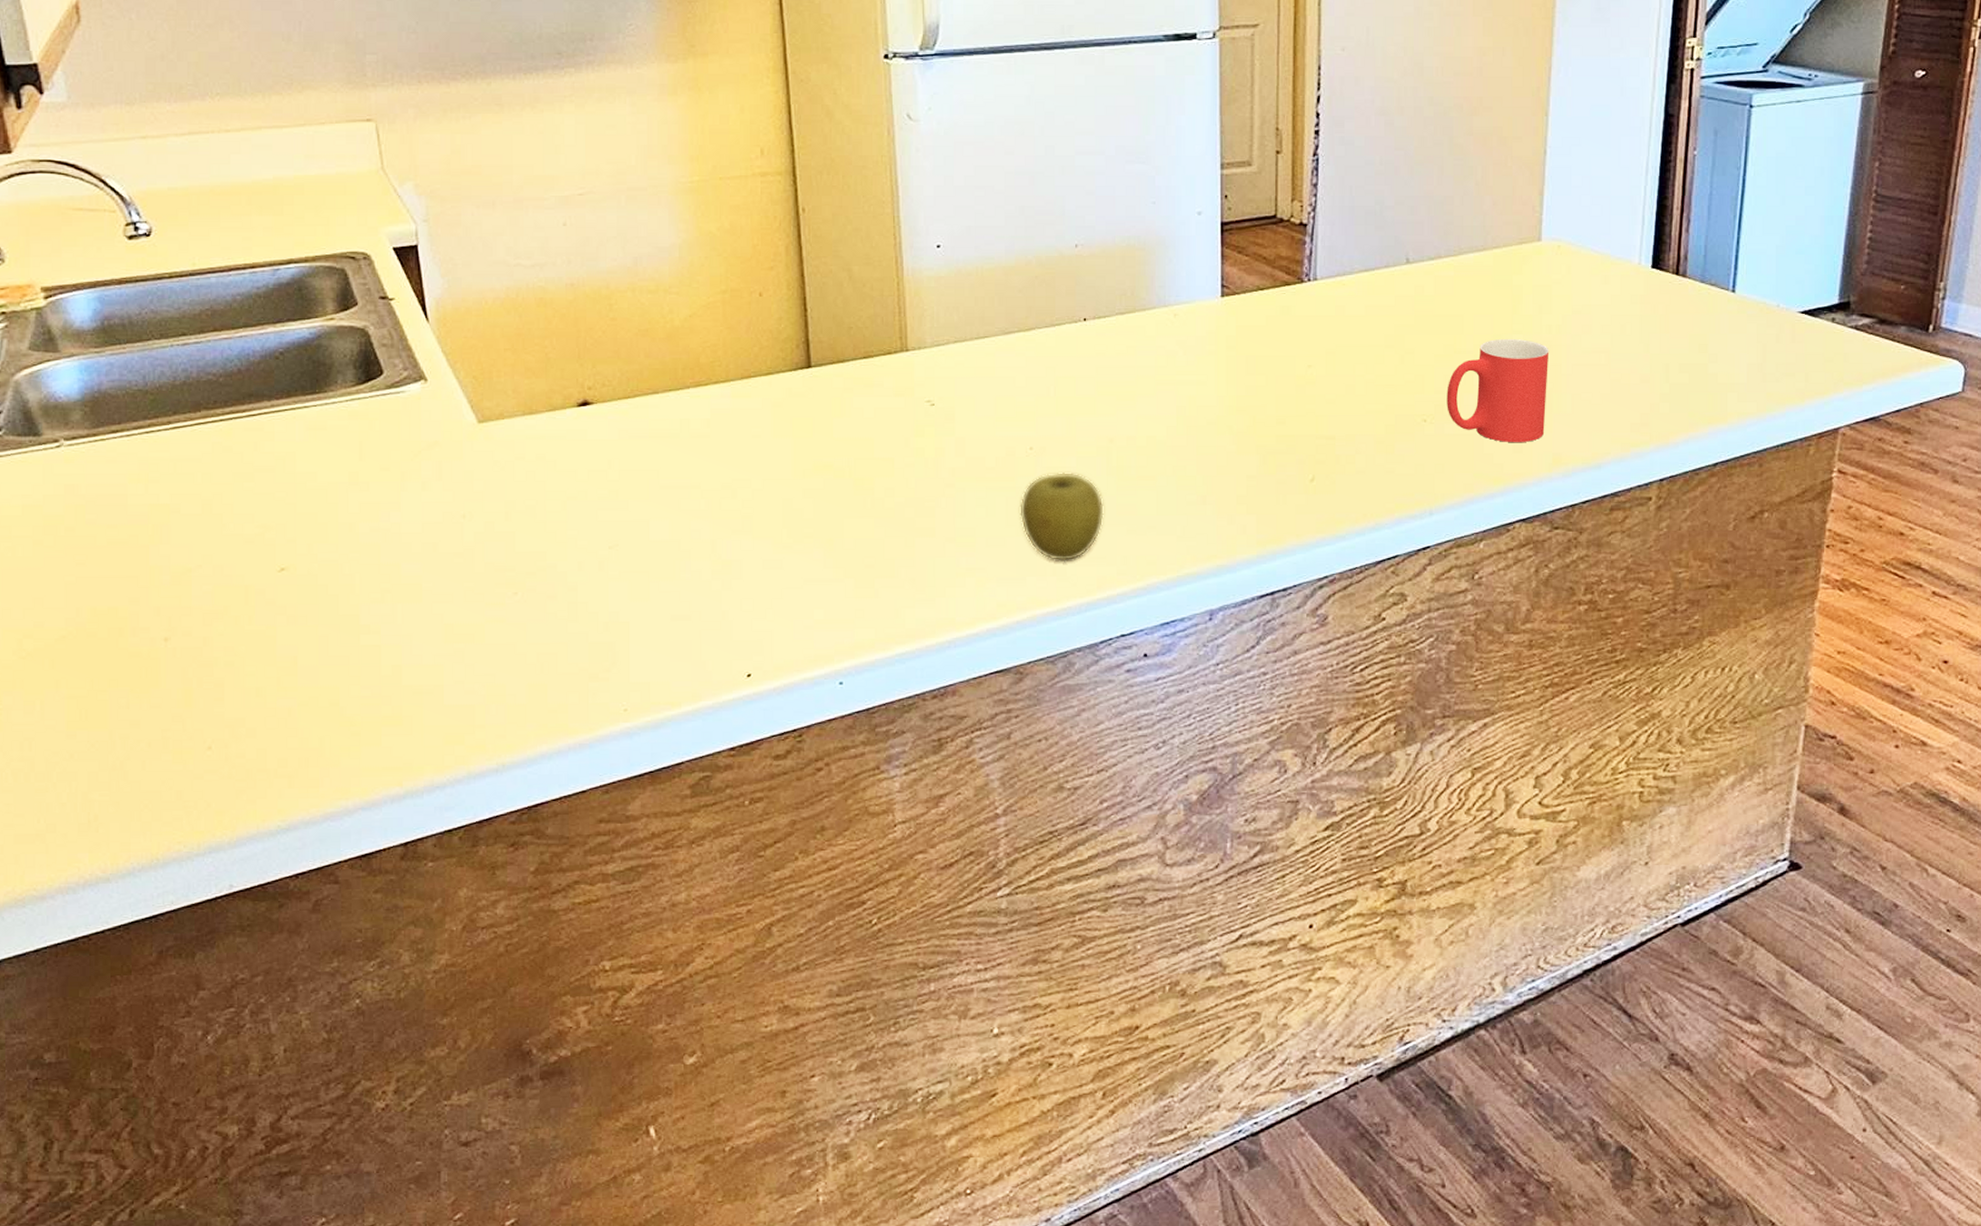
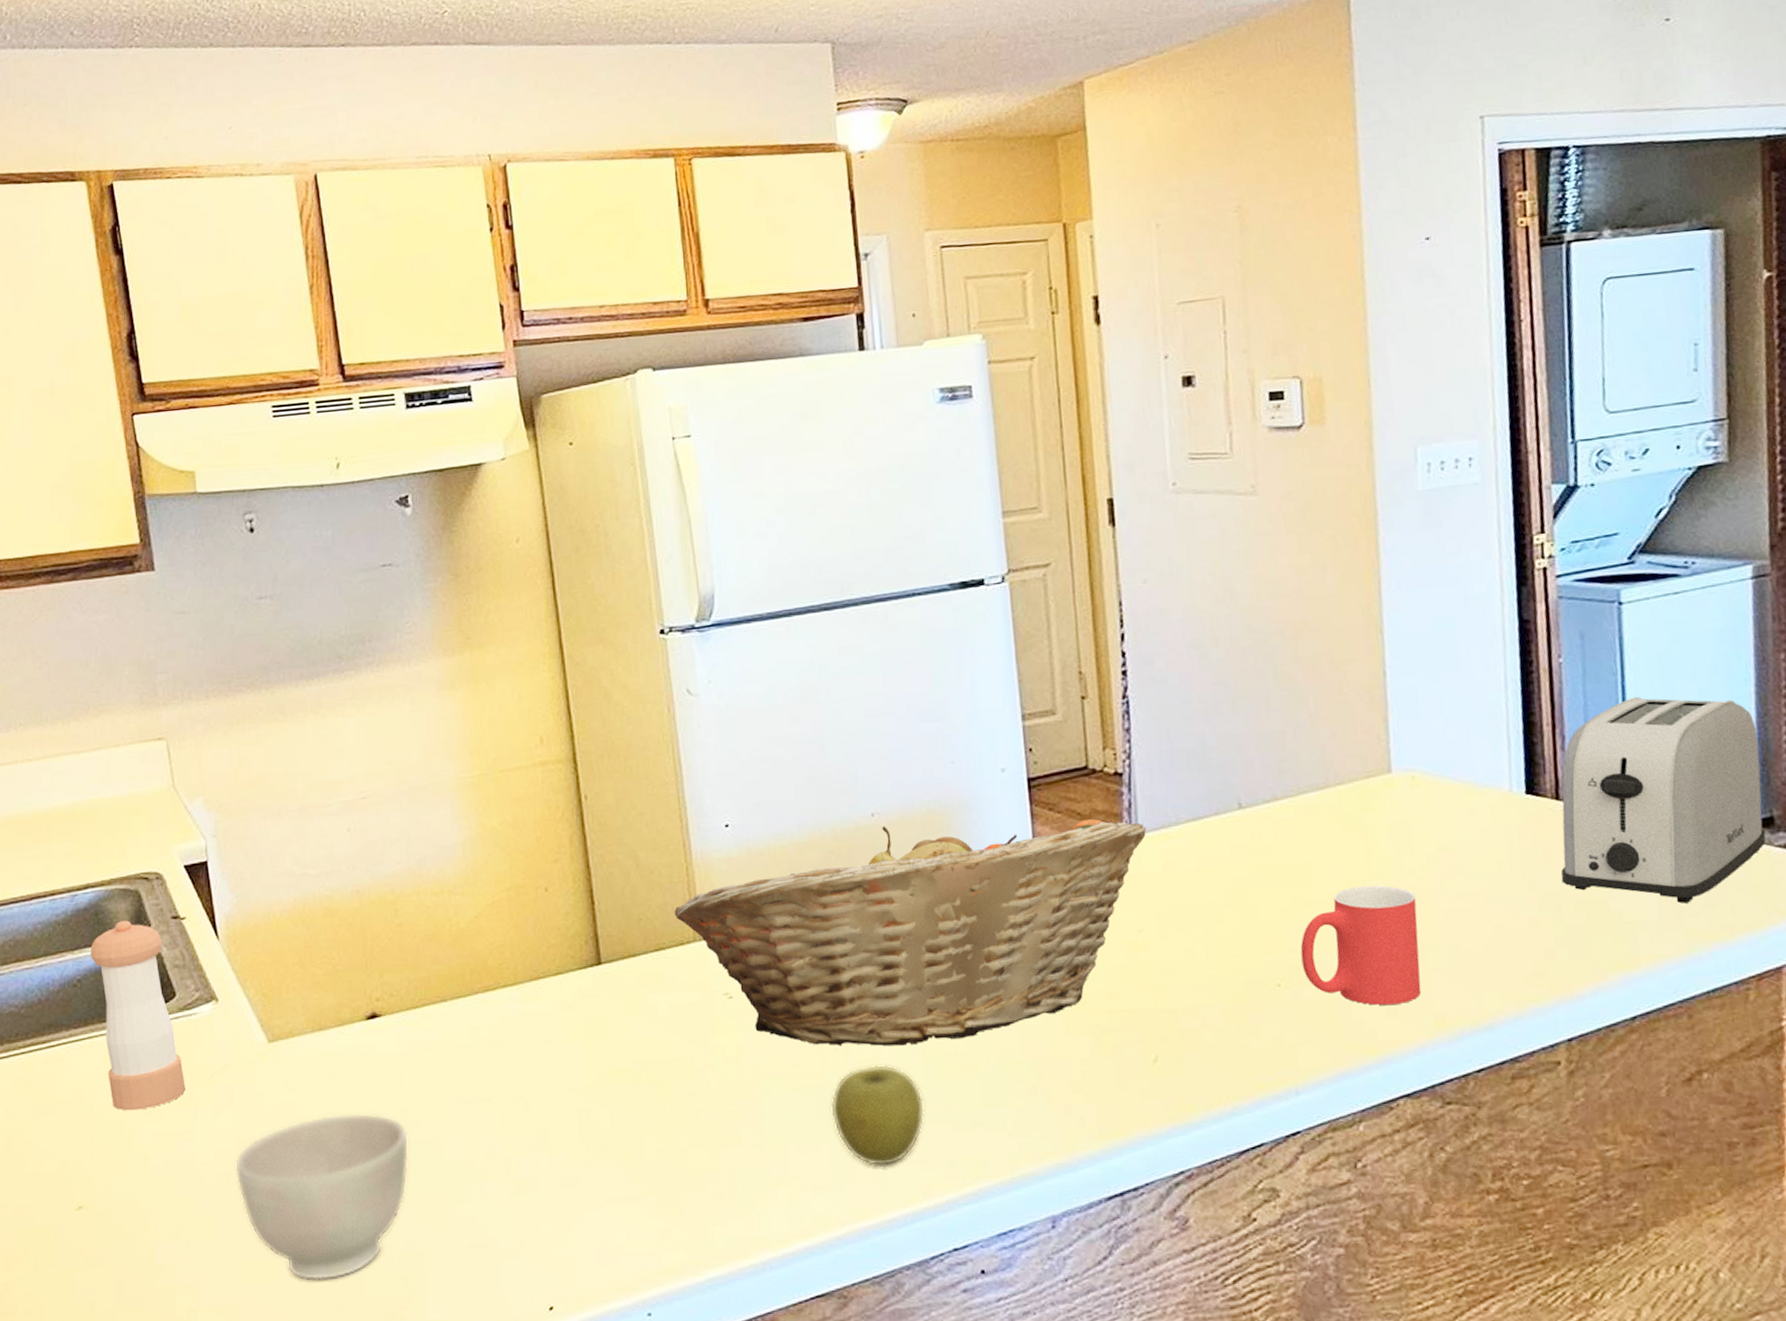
pepper shaker: none [293,298,393,481] -> present [90,920,186,1111]
bowl: none [443,493,617,644] -> present [235,1112,409,1281]
fruit basket: none [883,257,1324,456] -> present [674,818,1147,1046]
toaster: none [1672,190,1847,370] -> present [1561,696,1766,904]

